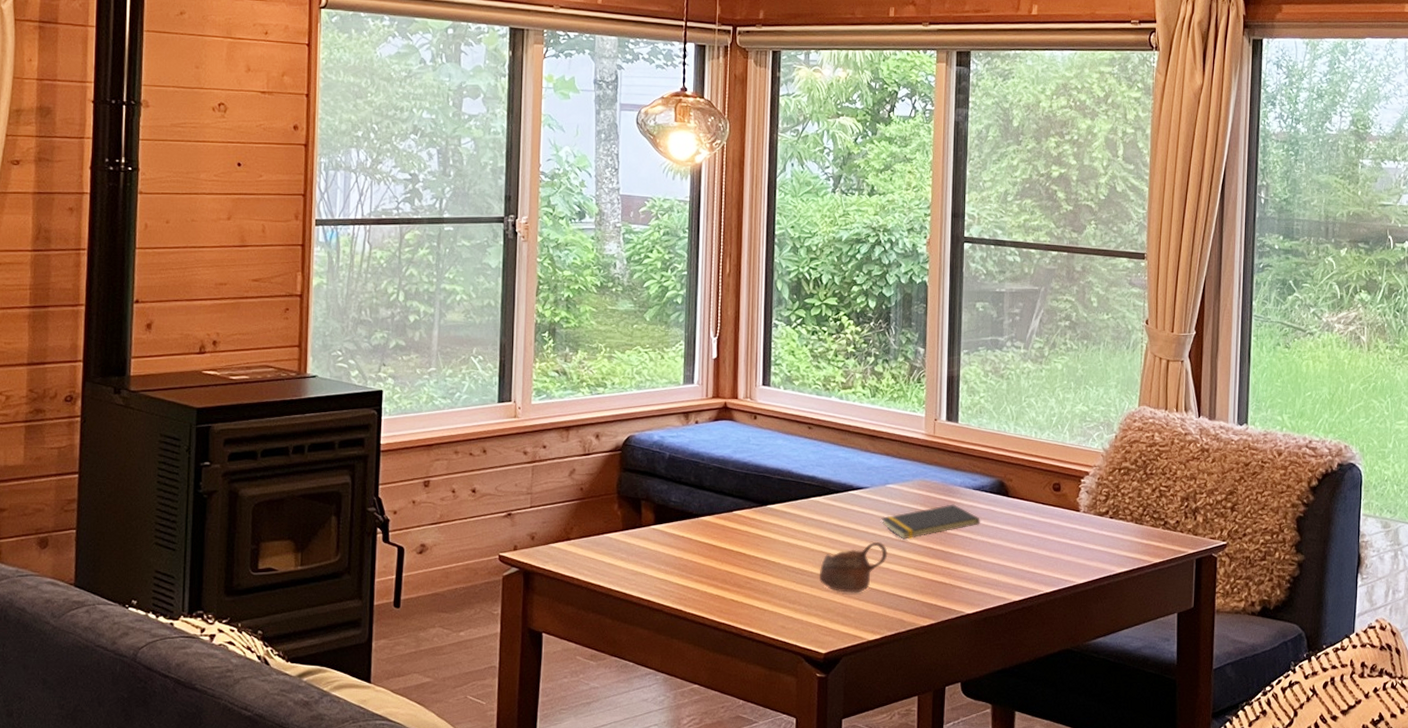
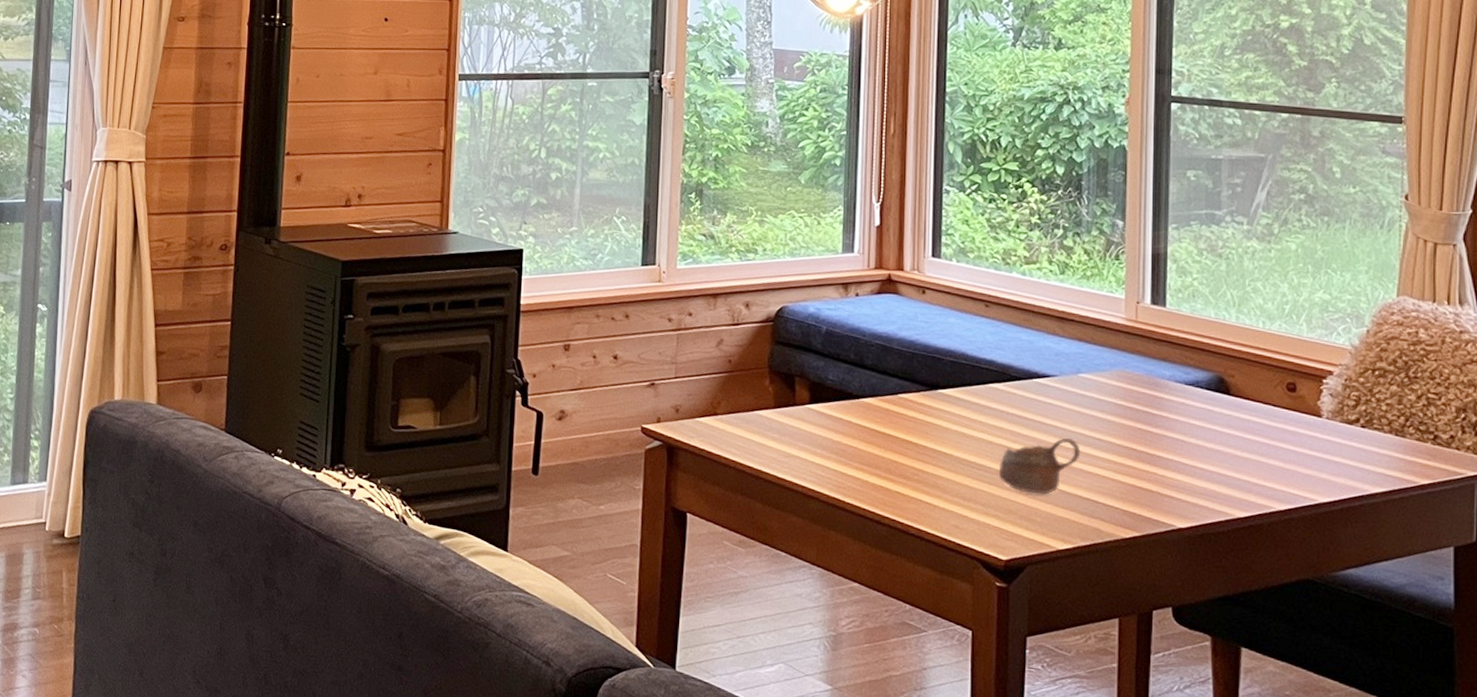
notepad: present [881,504,981,539] -> none [1072,400,1196,437]

